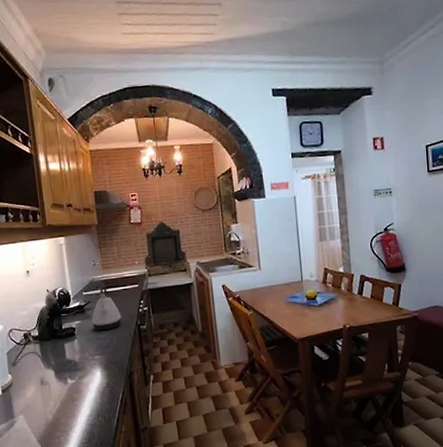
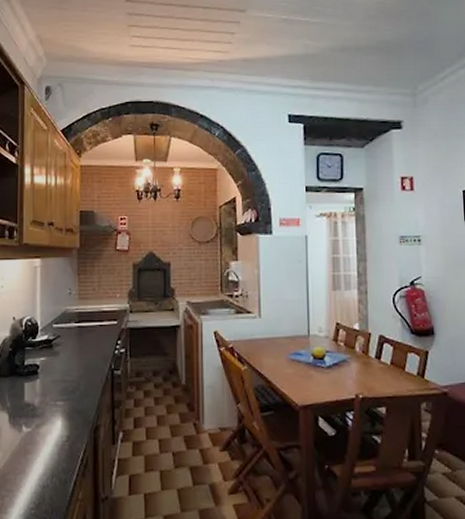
kettle: present [91,283,122,331] -> none [59,315,94,372]

